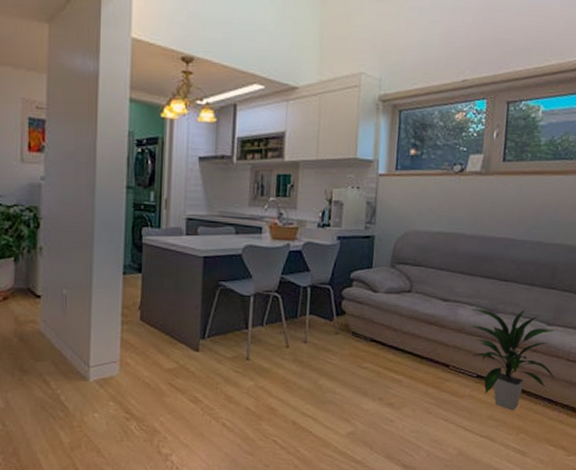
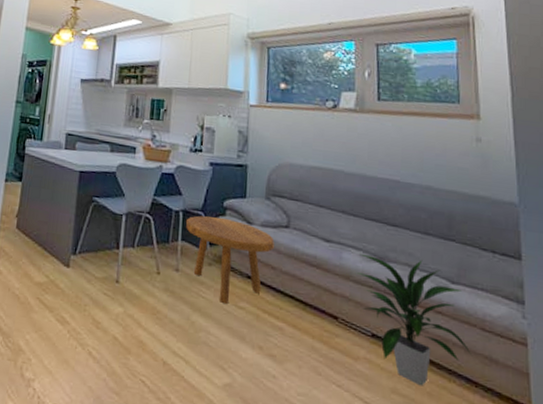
footstool: none [313,289,397,367] -> present [185,215,274,305]

